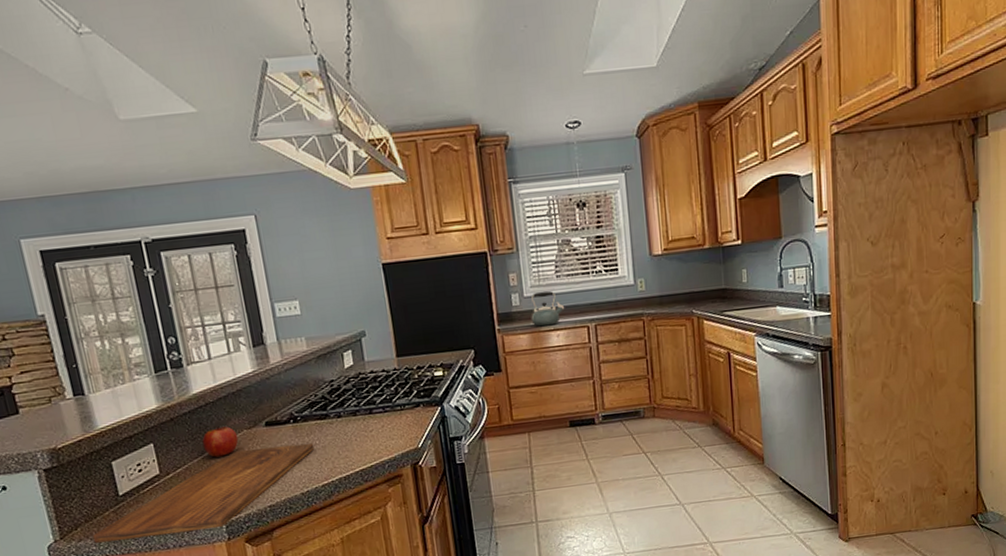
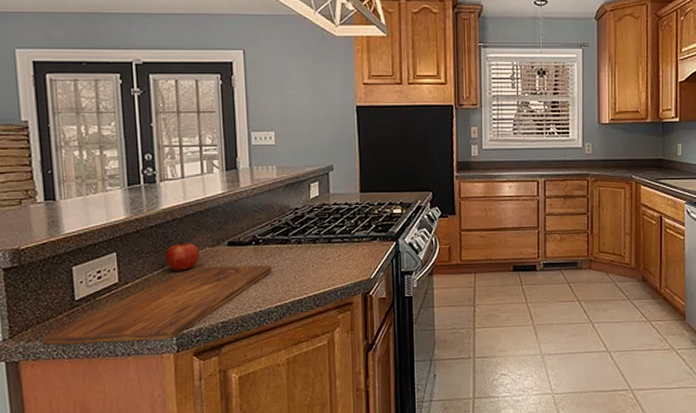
kettle: present [531,291,565,327] -> none [487,145,519,177]

